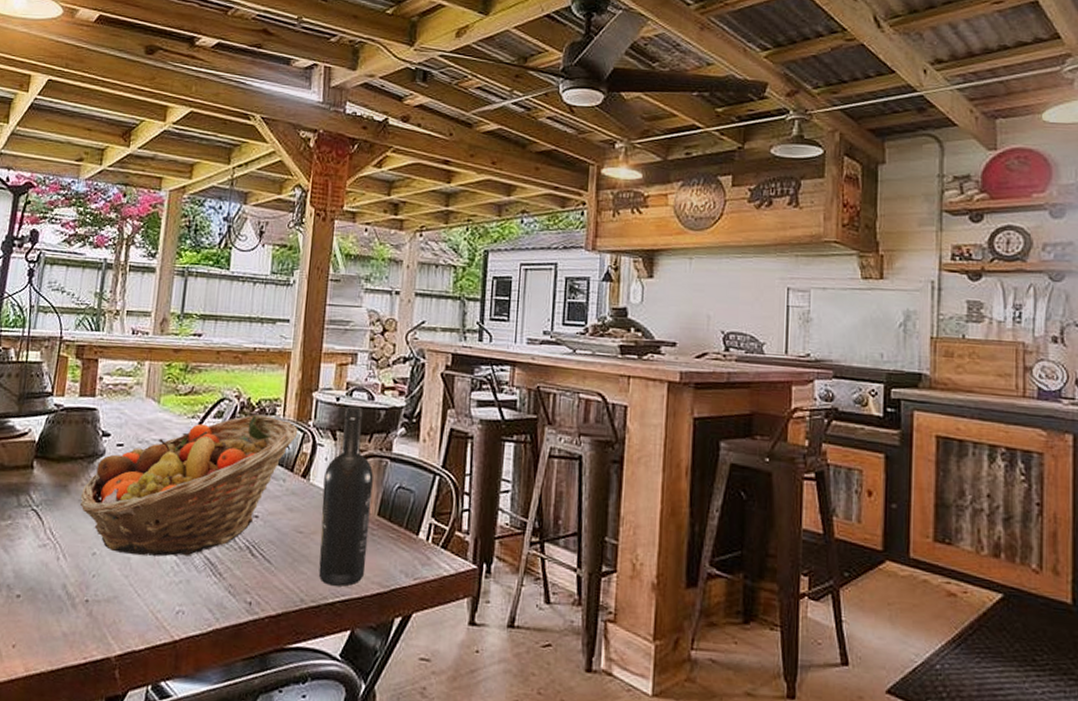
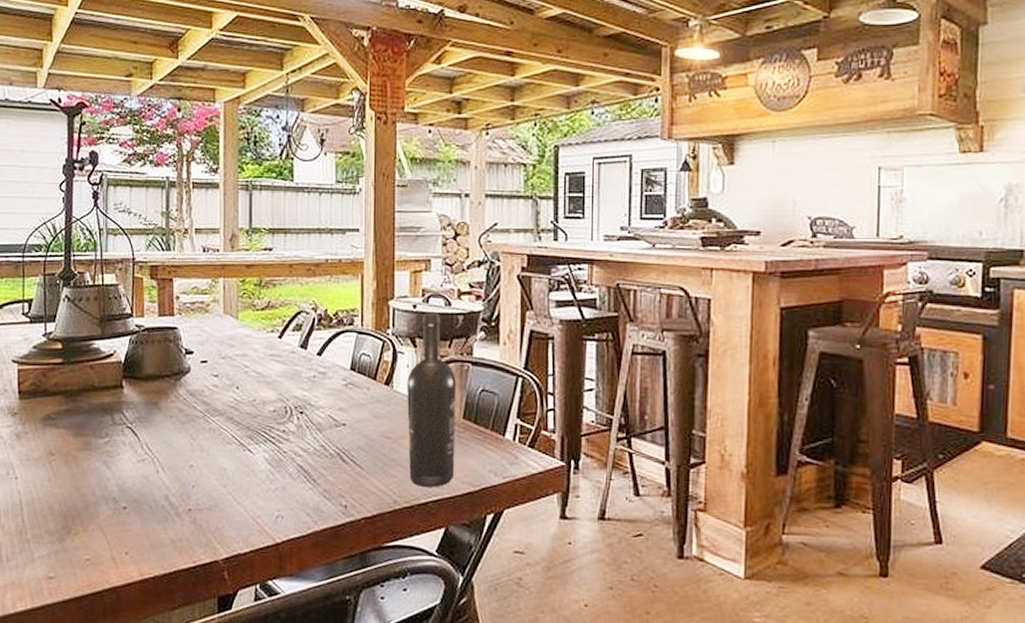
fruit basket: present [80,414,298,556] -> none [171,325,377,466]

